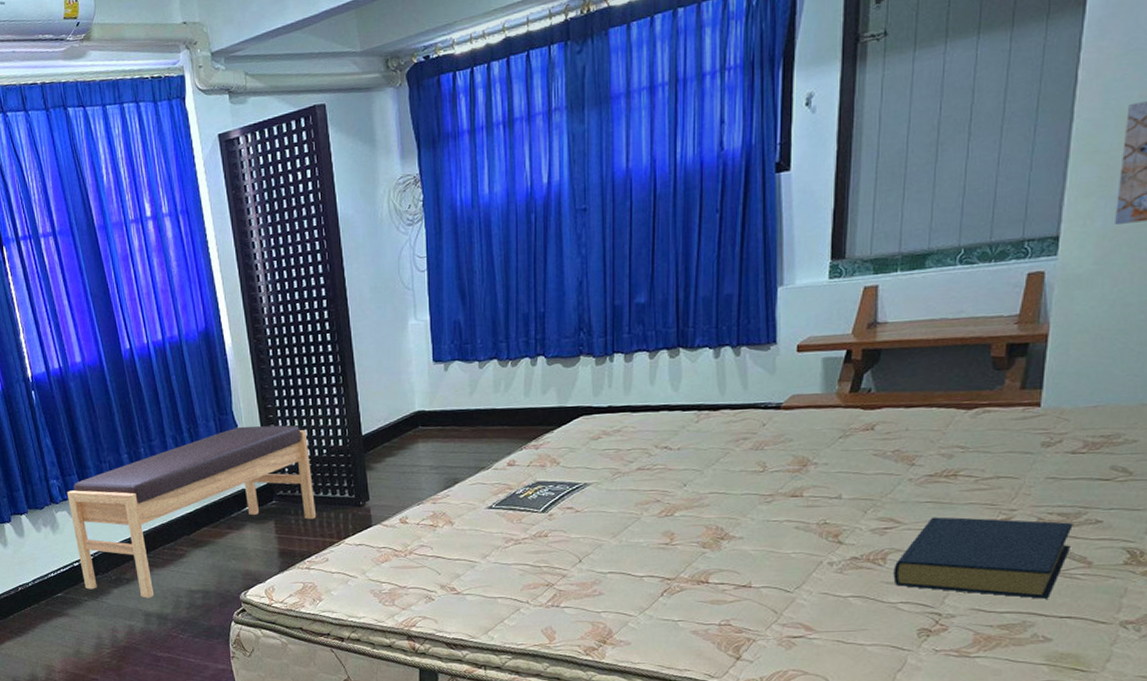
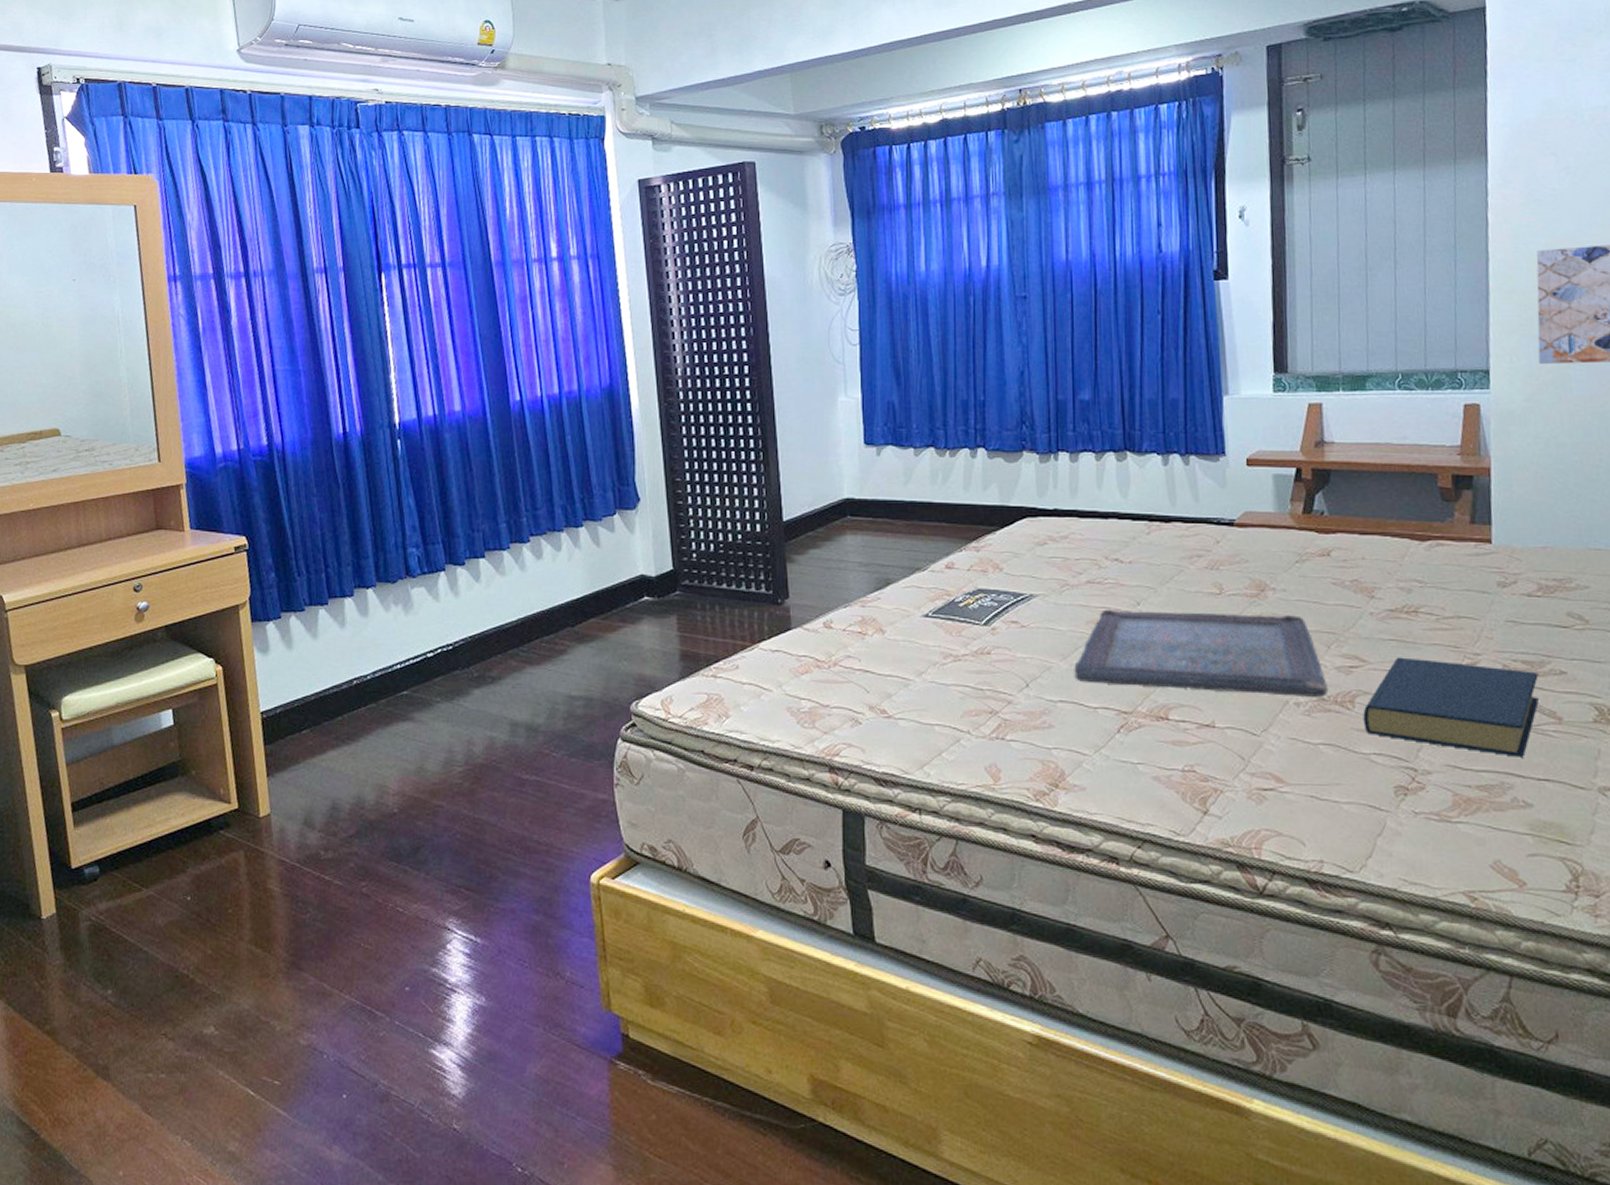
bench: present [67,425,316,599] -> none [428,500,726,704]
serving tray: none [623,486,861,557] -> present [1074,609,1327,697]

